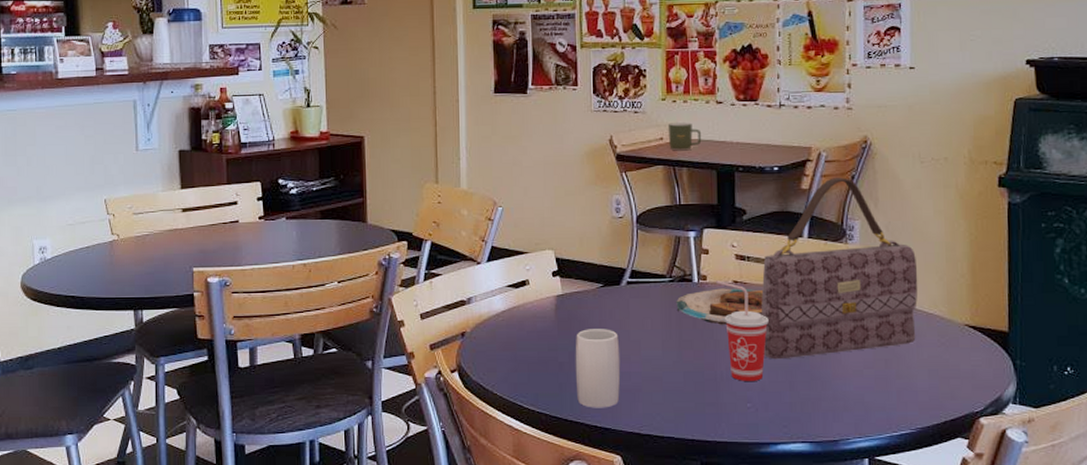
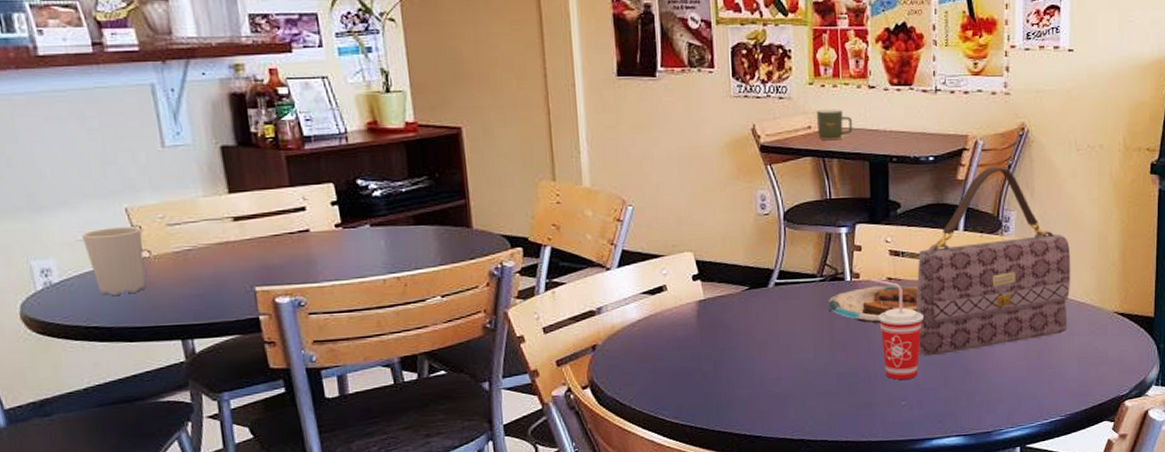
cup: none [72,215,114,272] -> present [82,227,146,297]
cup: present [575,329,621,408] -> none [720,333,770,417]

